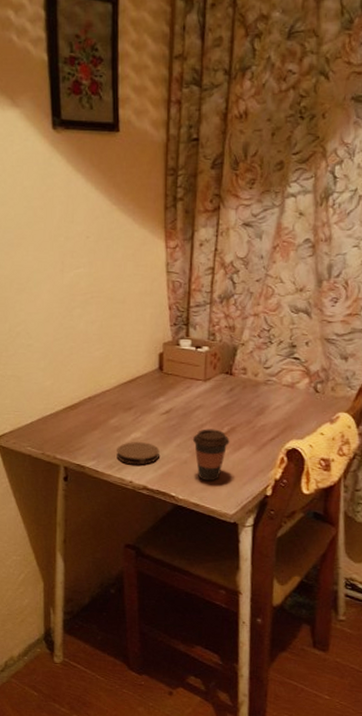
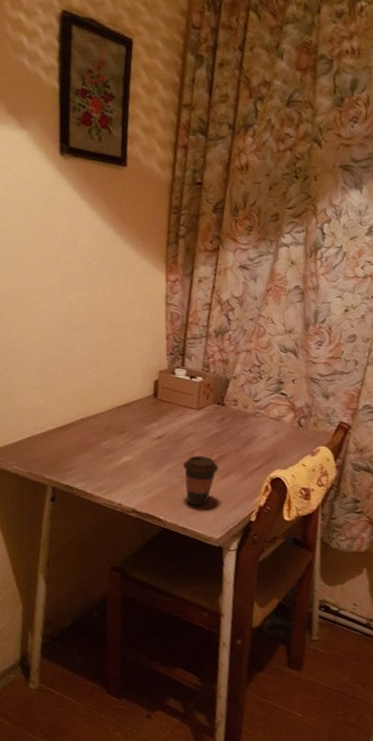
coaster: present [117,442,160,465] -> none [107,465,150,488]

